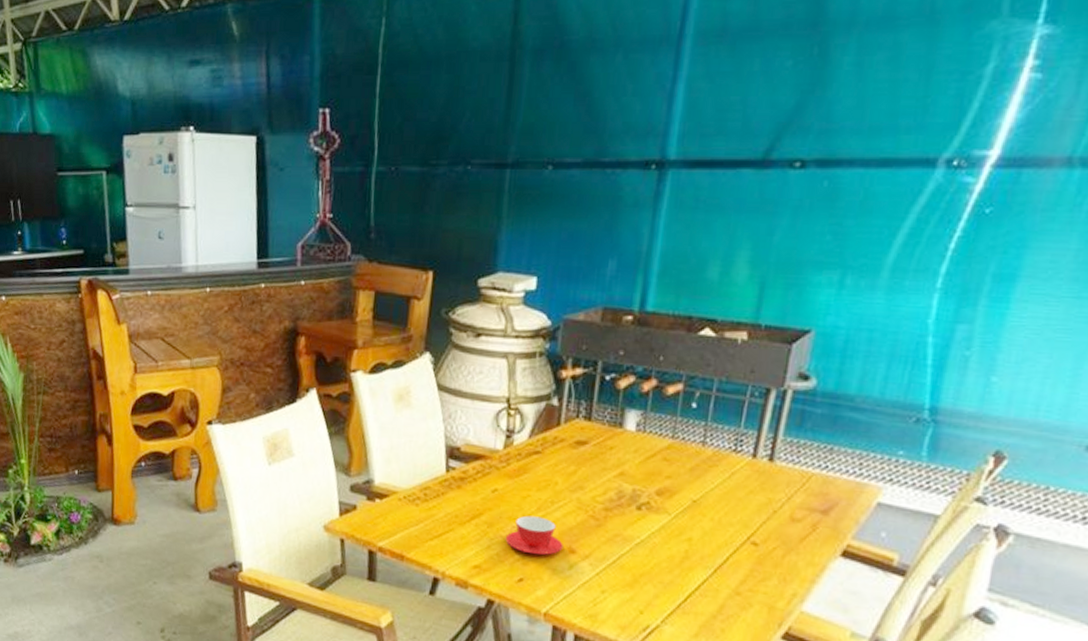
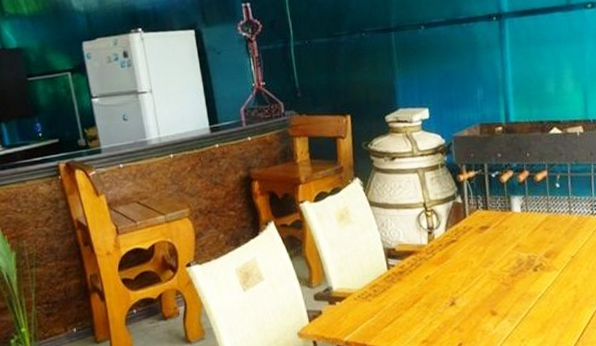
teacup: present [505,515,563,556] -> none [442,291,487,322]

